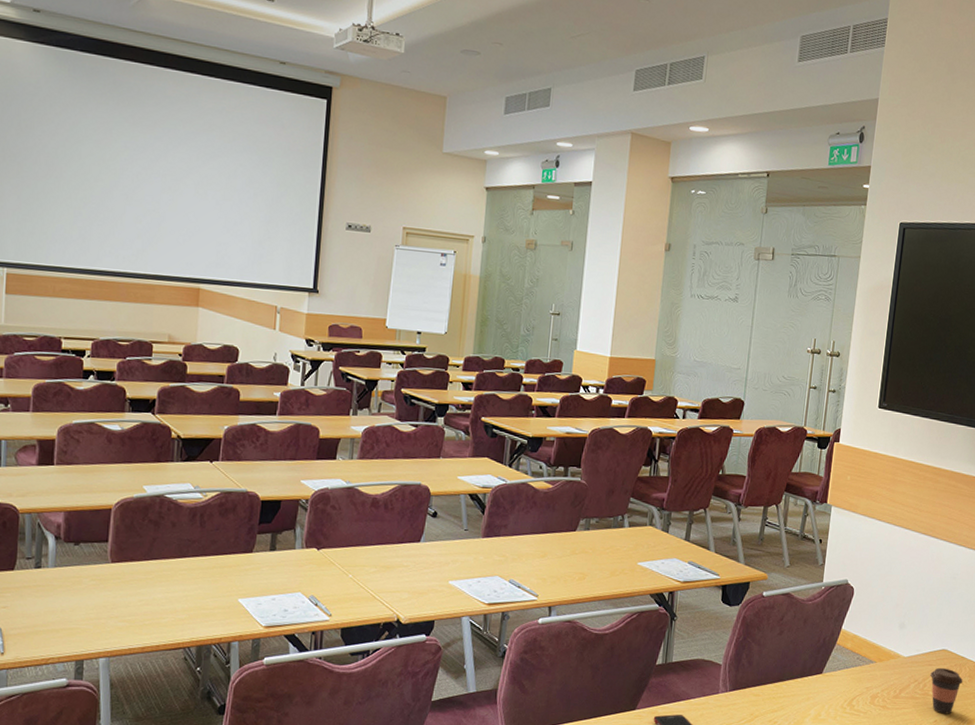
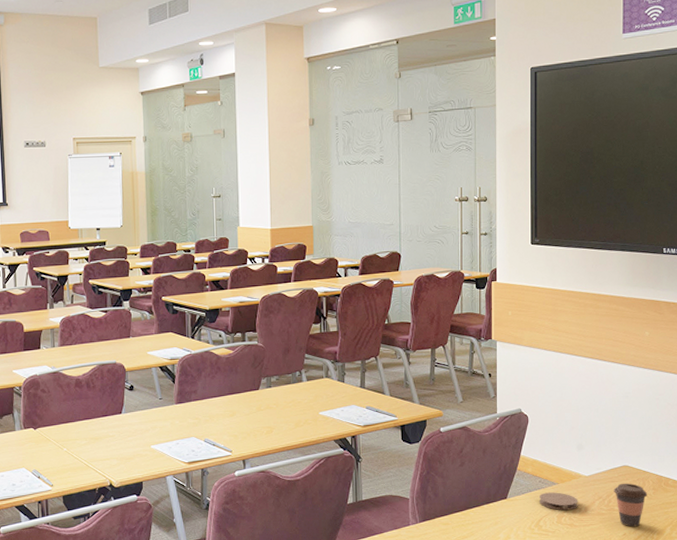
coaster: none [855,670,894,692] -> present [540,492,578,511]

